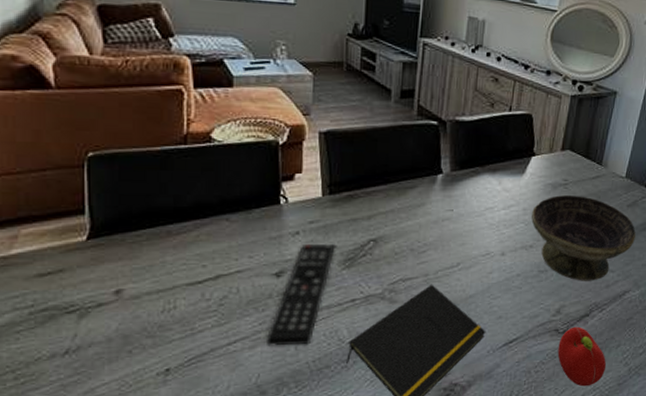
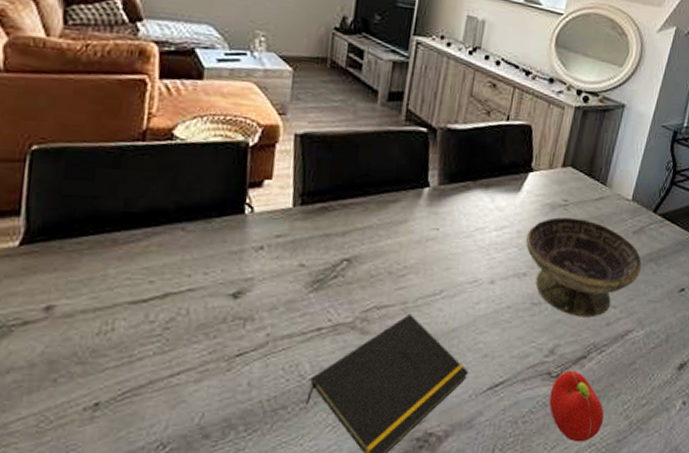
remote control: present [267,244,336,347] -> none [215,261,304,380]

